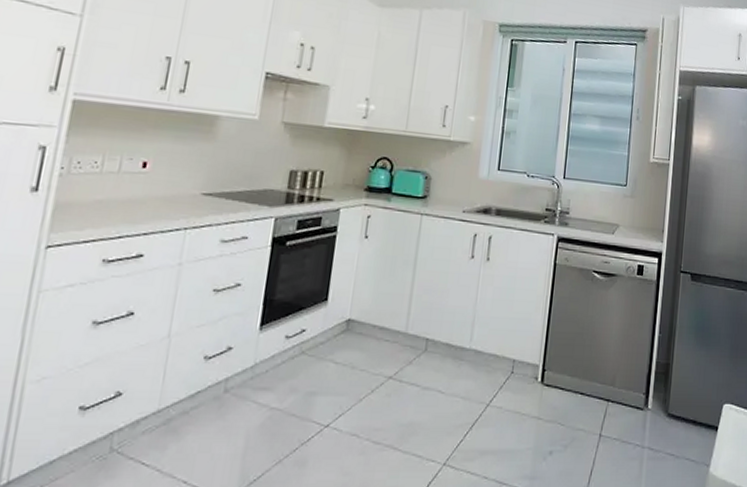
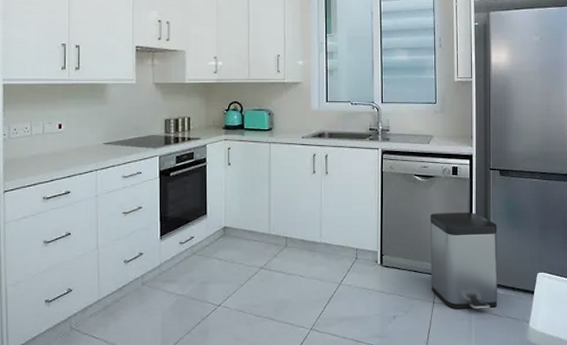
pedal bin: none [599,321,683,447] -> present [430,212,498,310]

